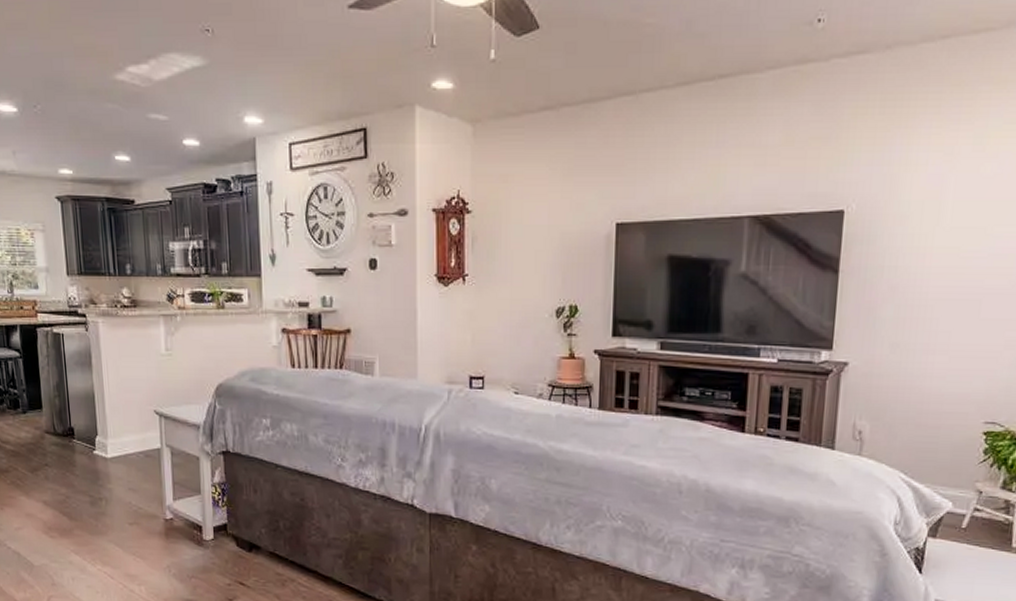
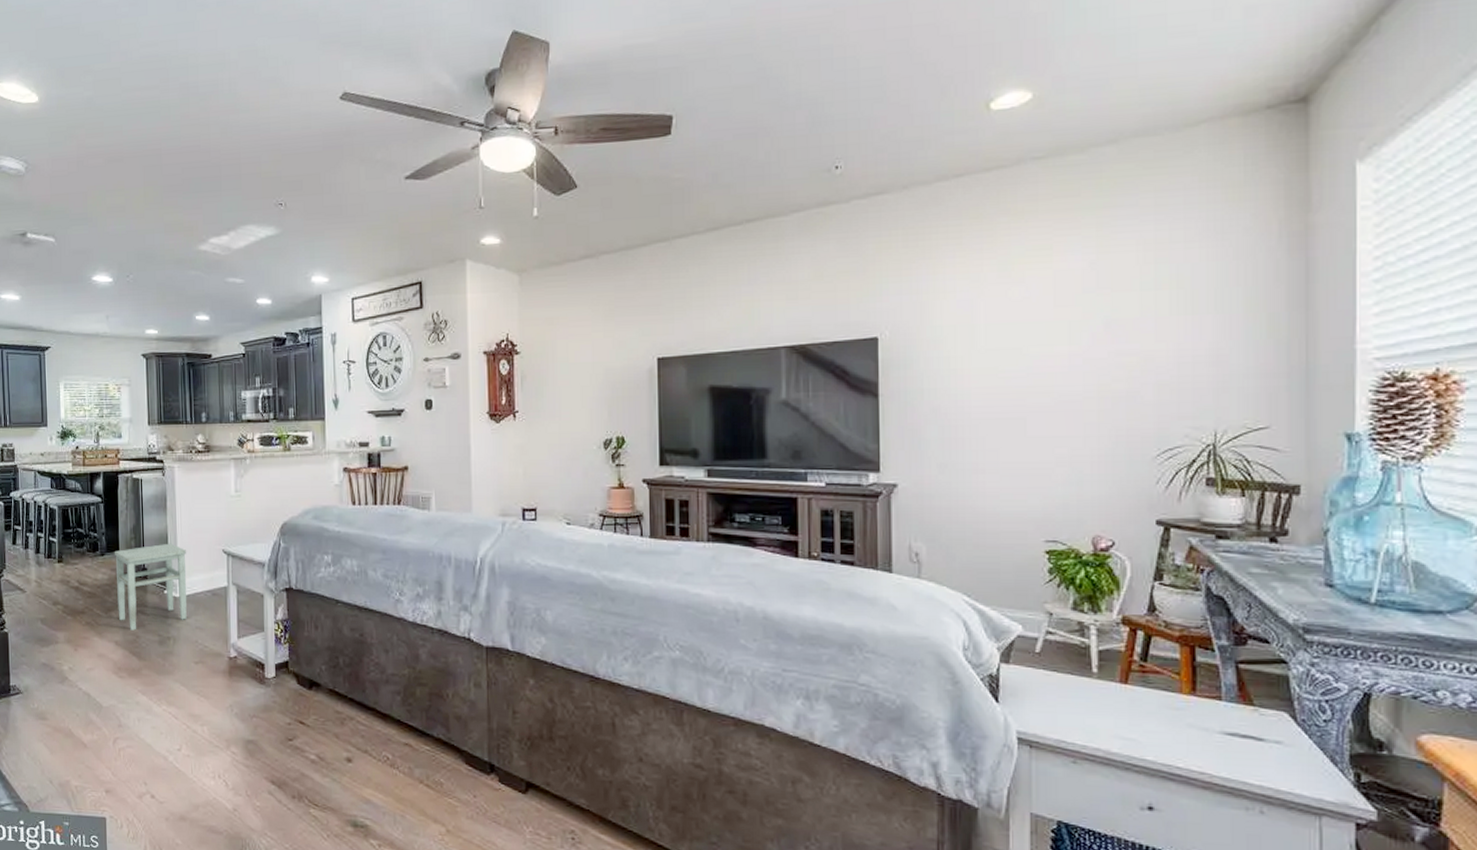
stool: none [37,402,119,491] -> present [114,543,187,630]

